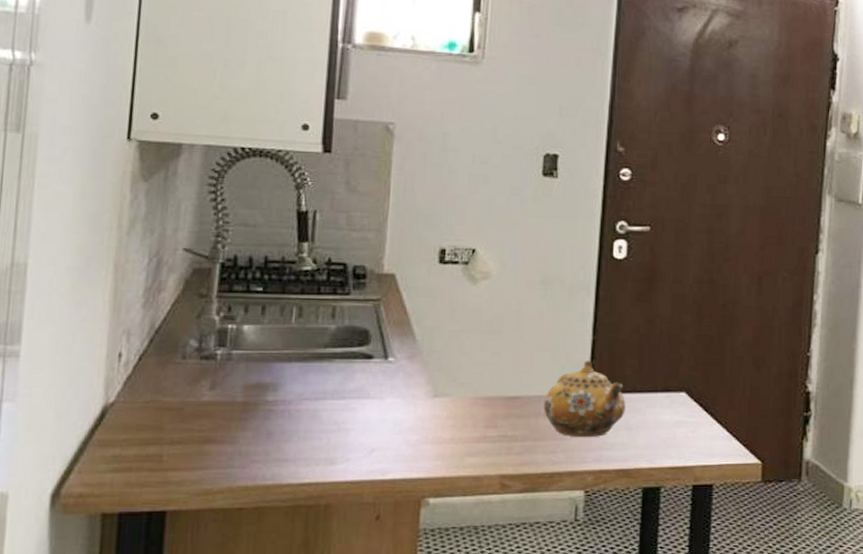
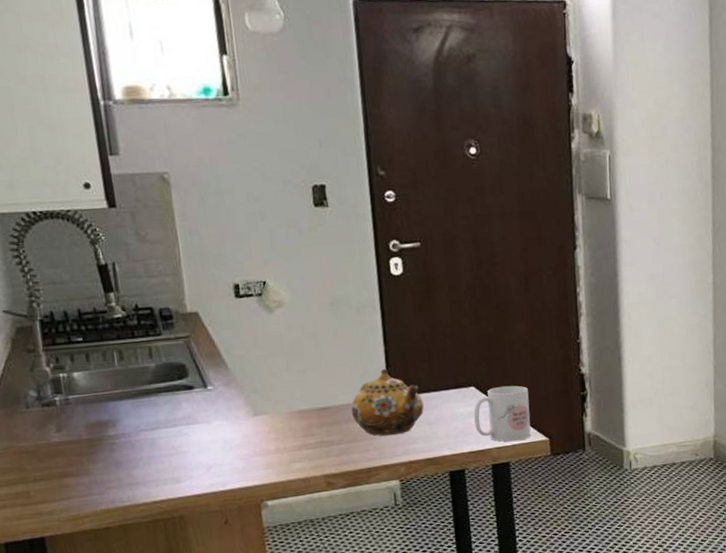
mug: none [680,395,745,461] -> present [474,385,531,442]

